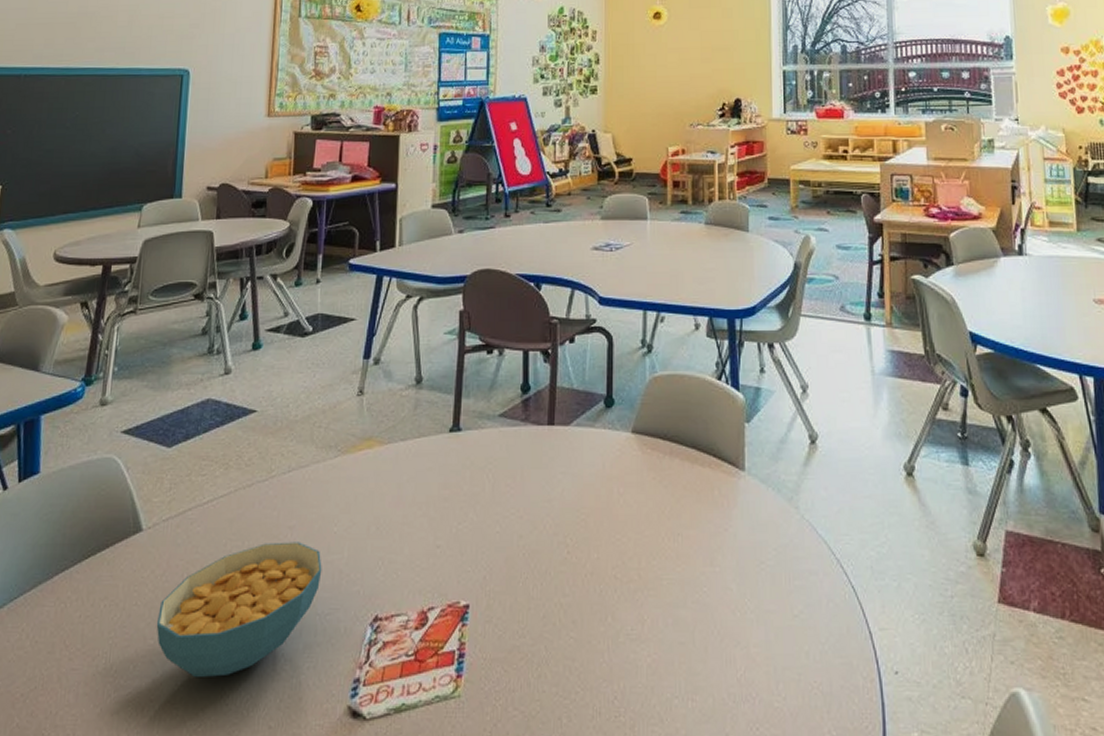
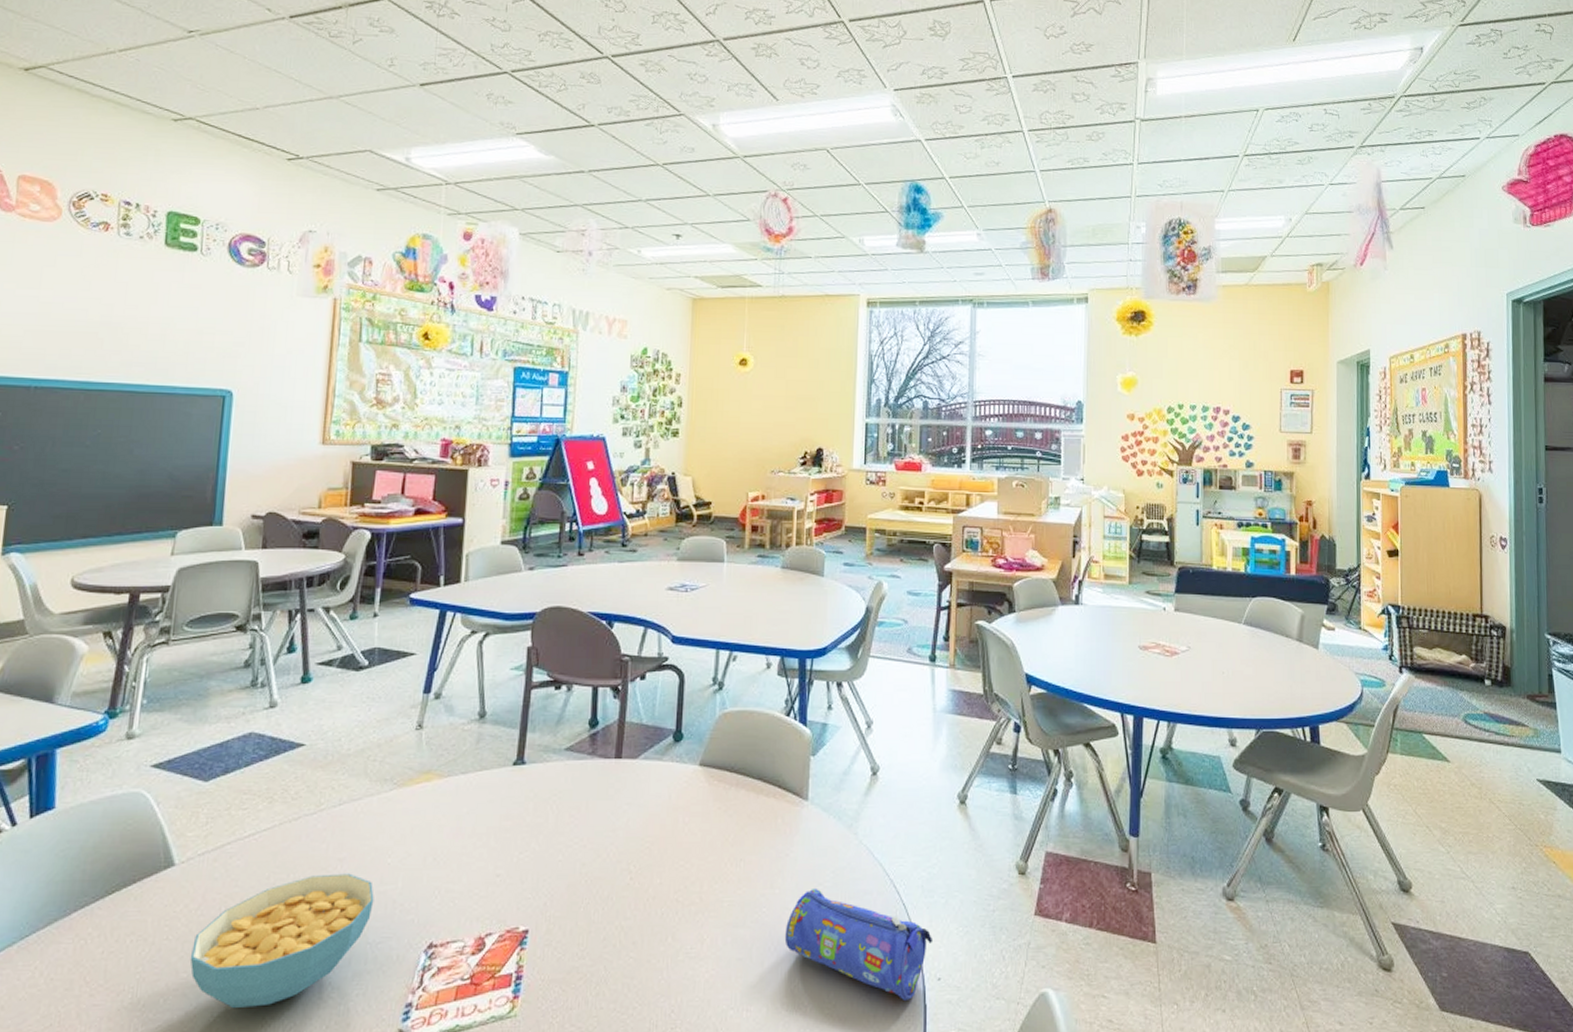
pencil case: none [727,566,888,697] -> present [784,887,934,1002]

